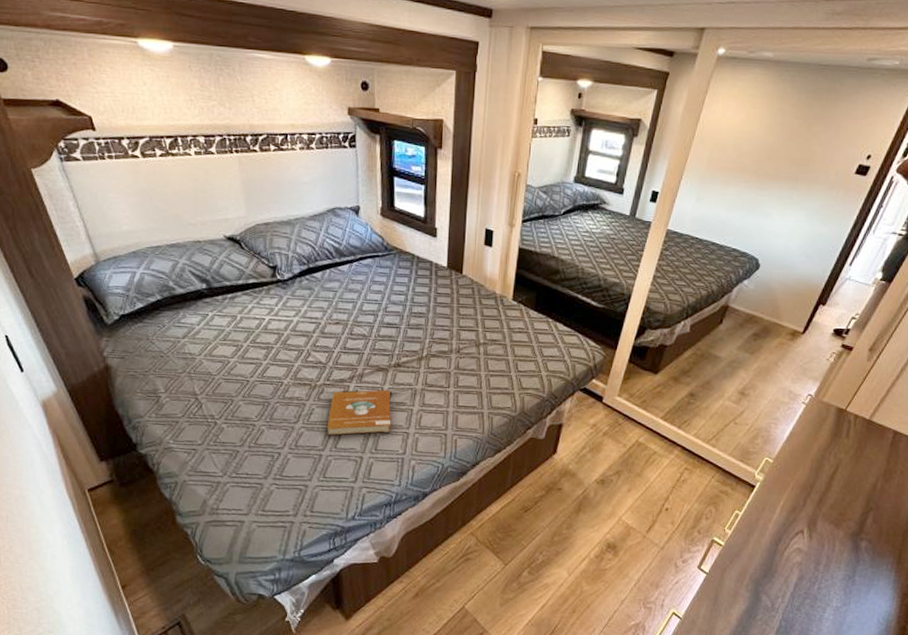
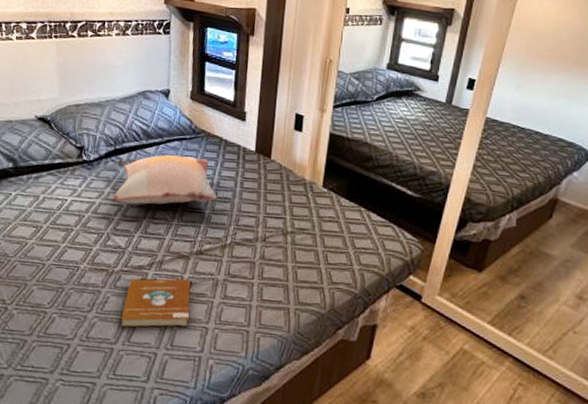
decorative pillow: none [309,271,412,322] -> present [111,154,217,205]

